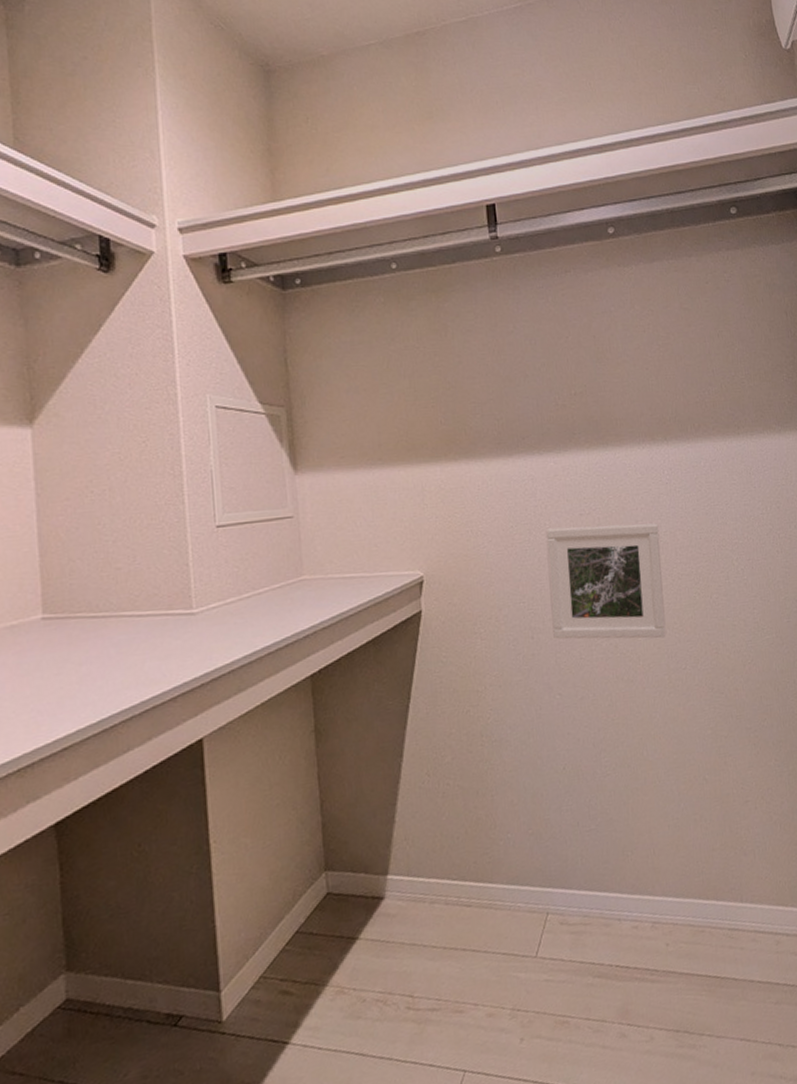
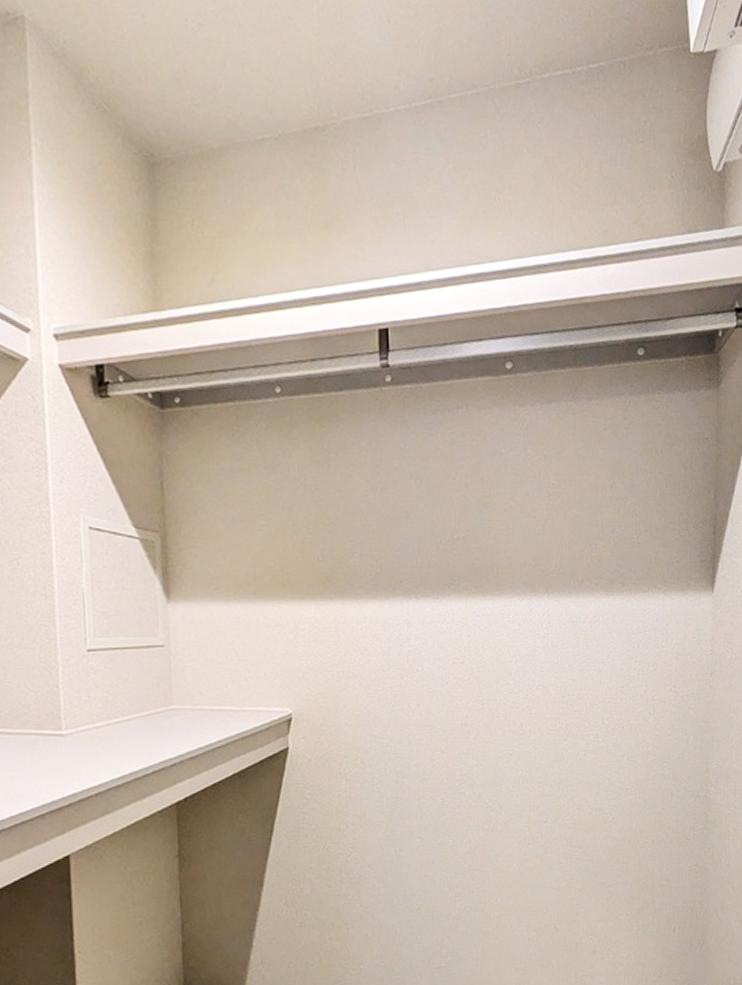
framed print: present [545,523,666,639] -> none [417,674,532,791]

